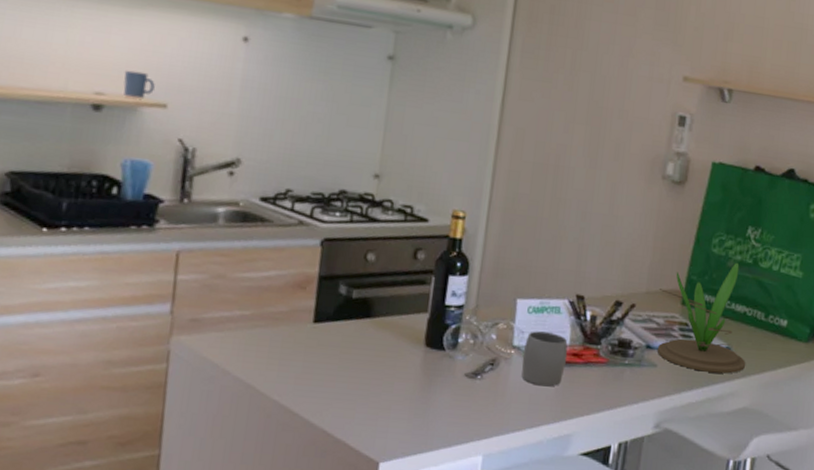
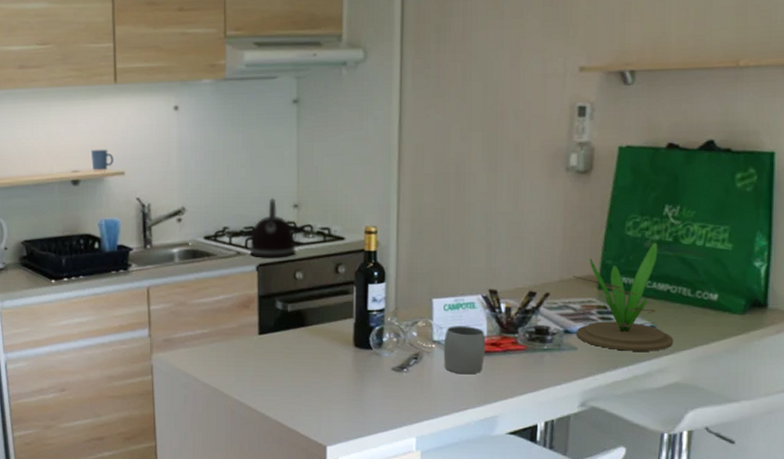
kettle: none [314,162,372,235] -> present [249,197,297,258]

